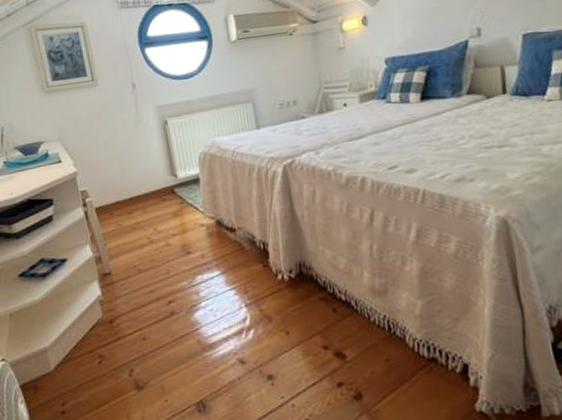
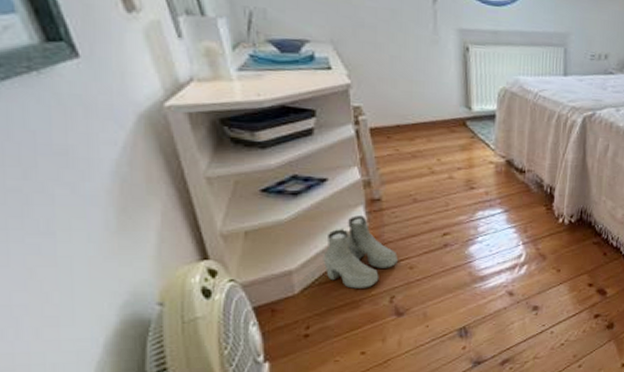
boots: none [69,290,133,363] -> present [323,215,399,289]

